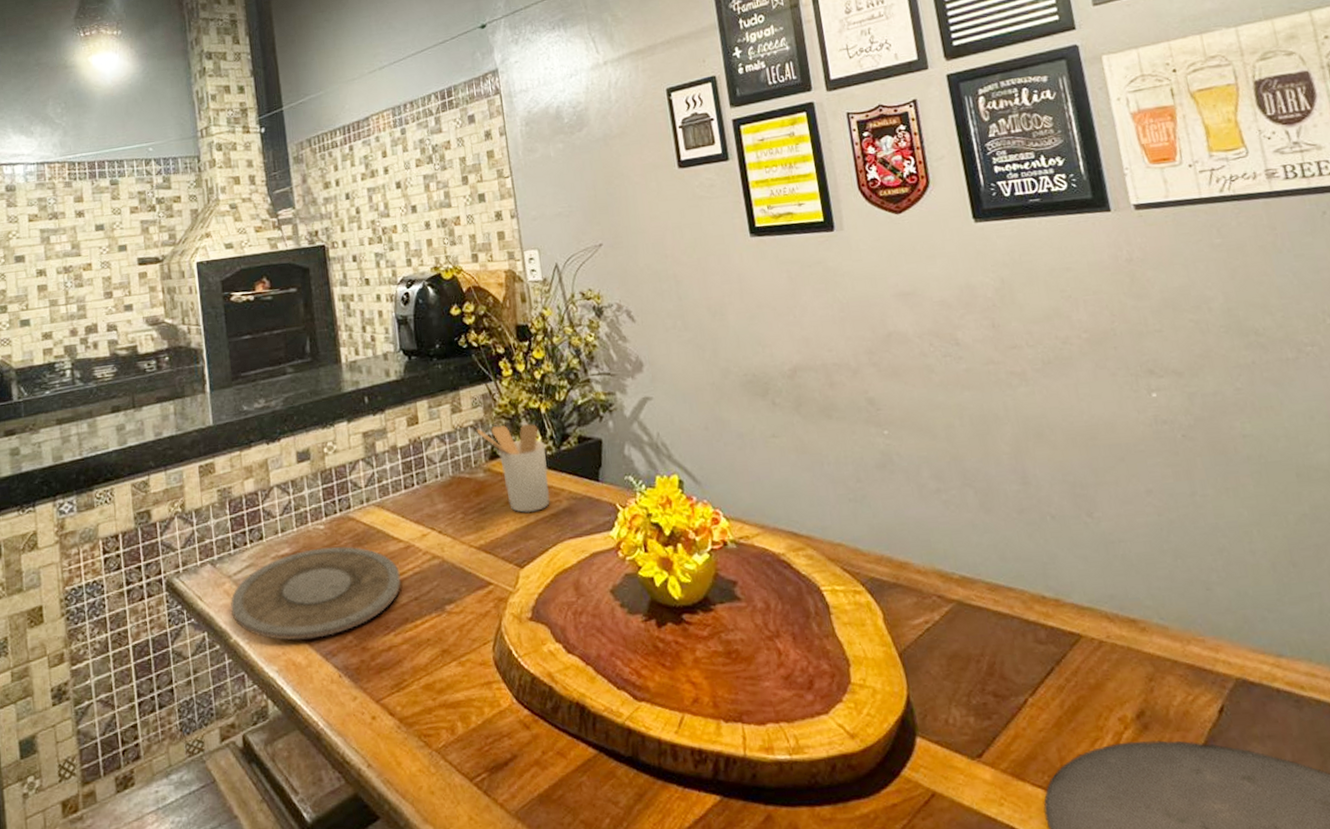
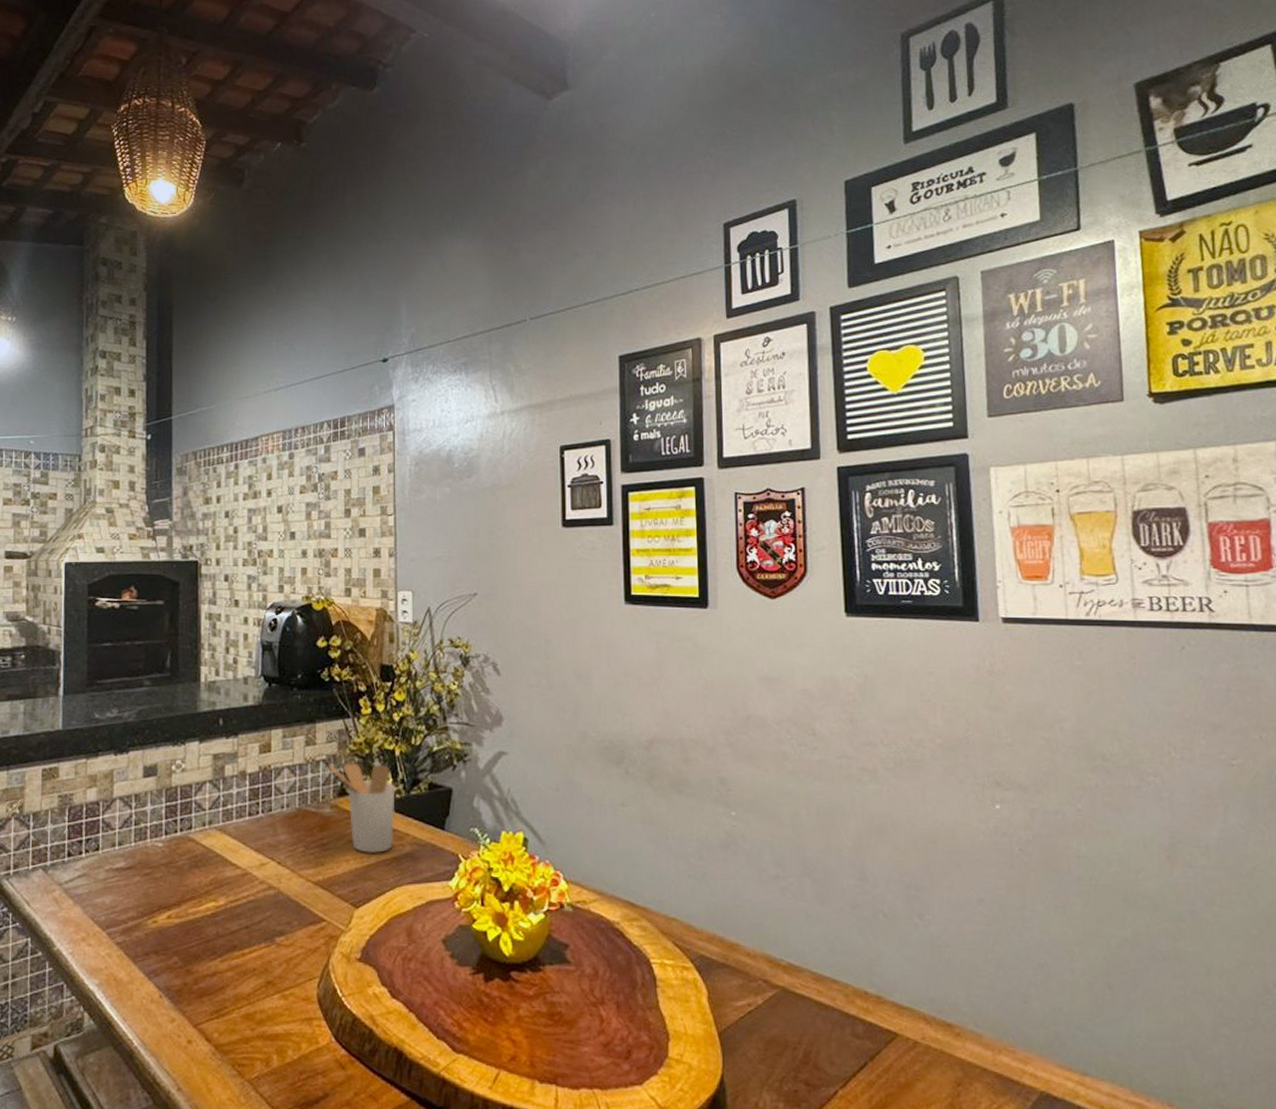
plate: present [230,546,401,640] -> none [57,865,234,956]

